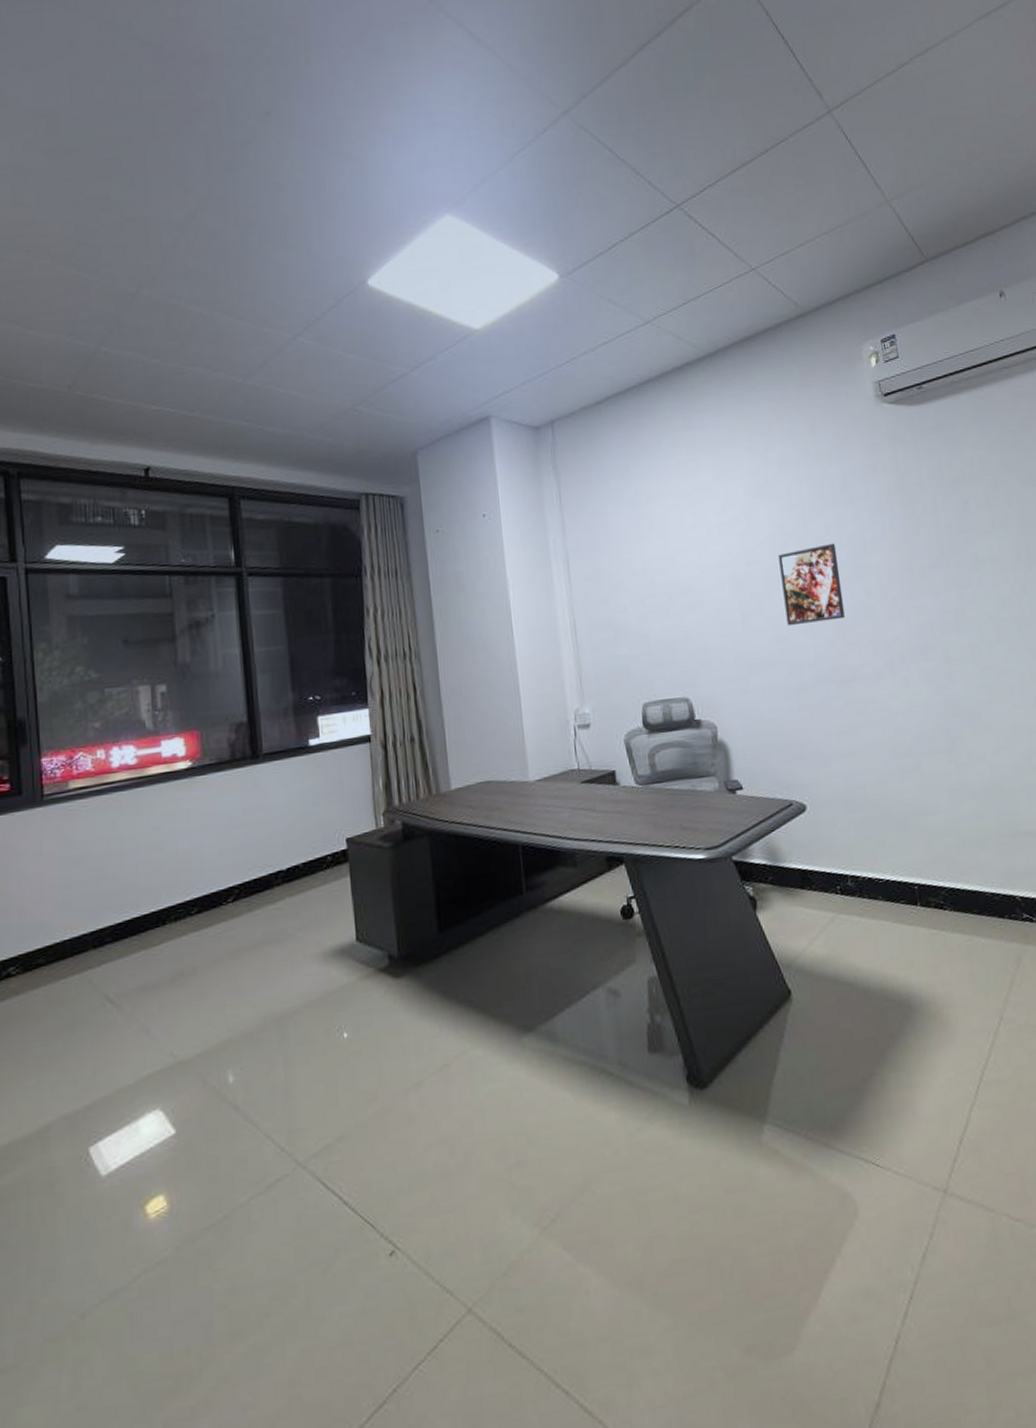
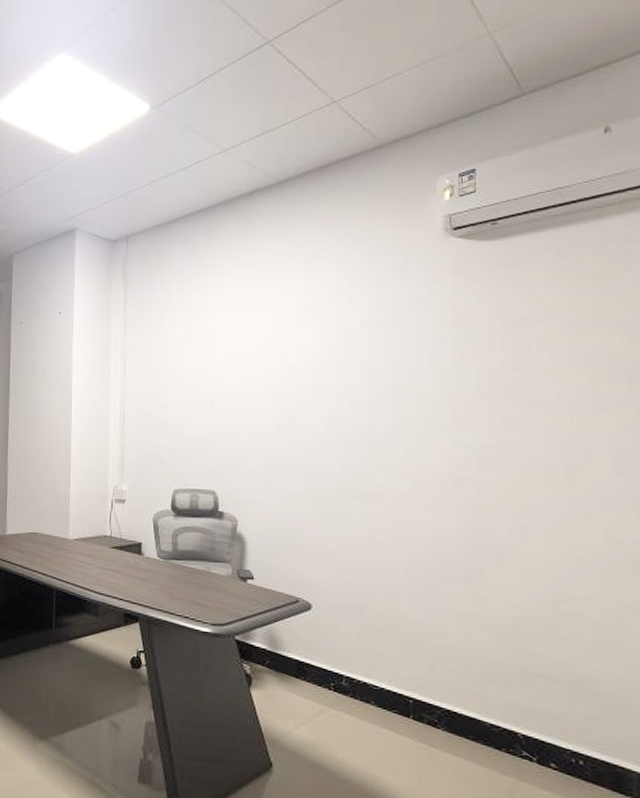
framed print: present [778,543,846,626] -> none [318,368,379,441]

